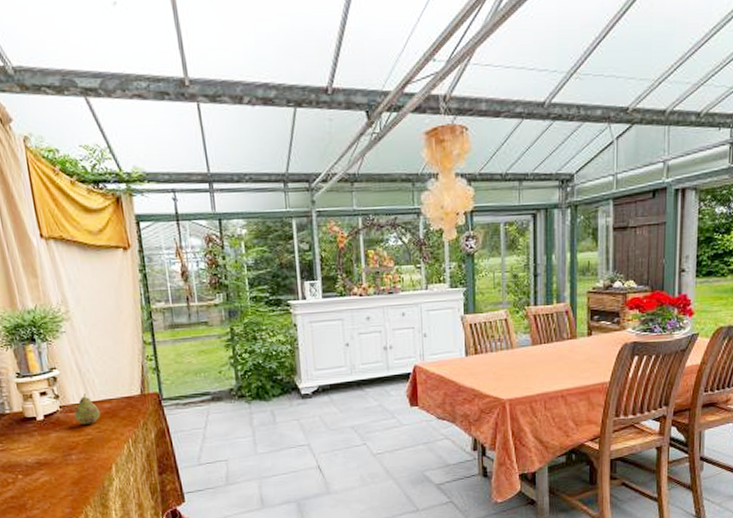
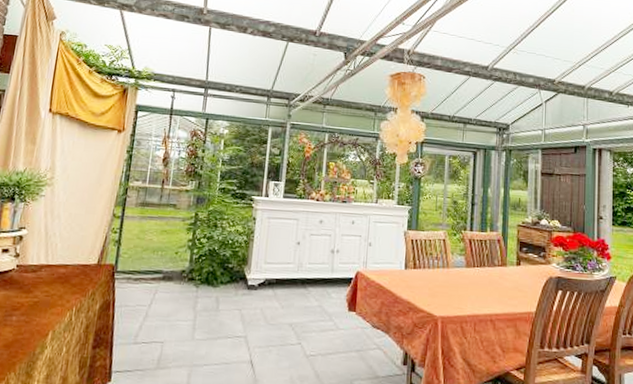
fruit: present [74,393,101,425] -> none [28,256,54,287]

